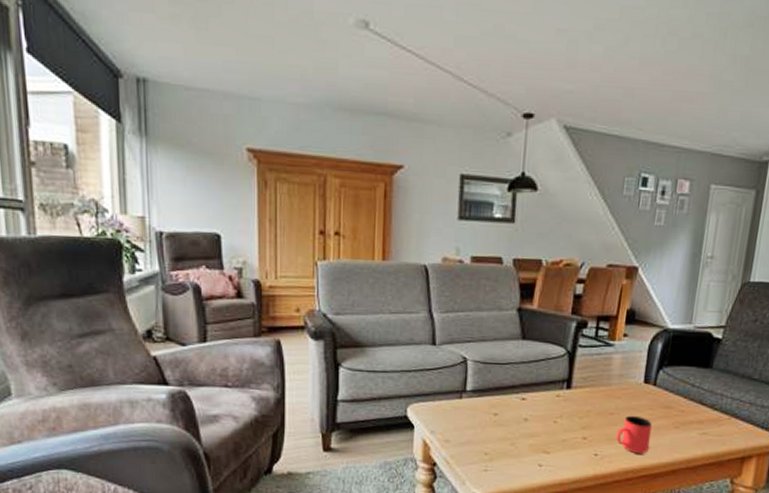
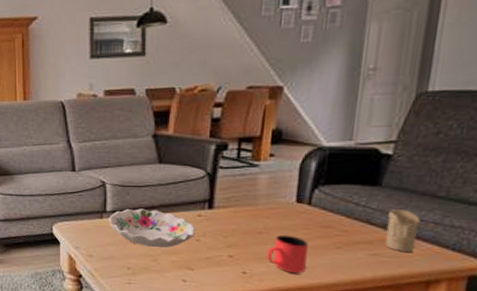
decorative bowl: none [468,388,554,431] -> present [108,208,196,248]
candle: none [712,391,740,430] -> present [384,209,421,252]

